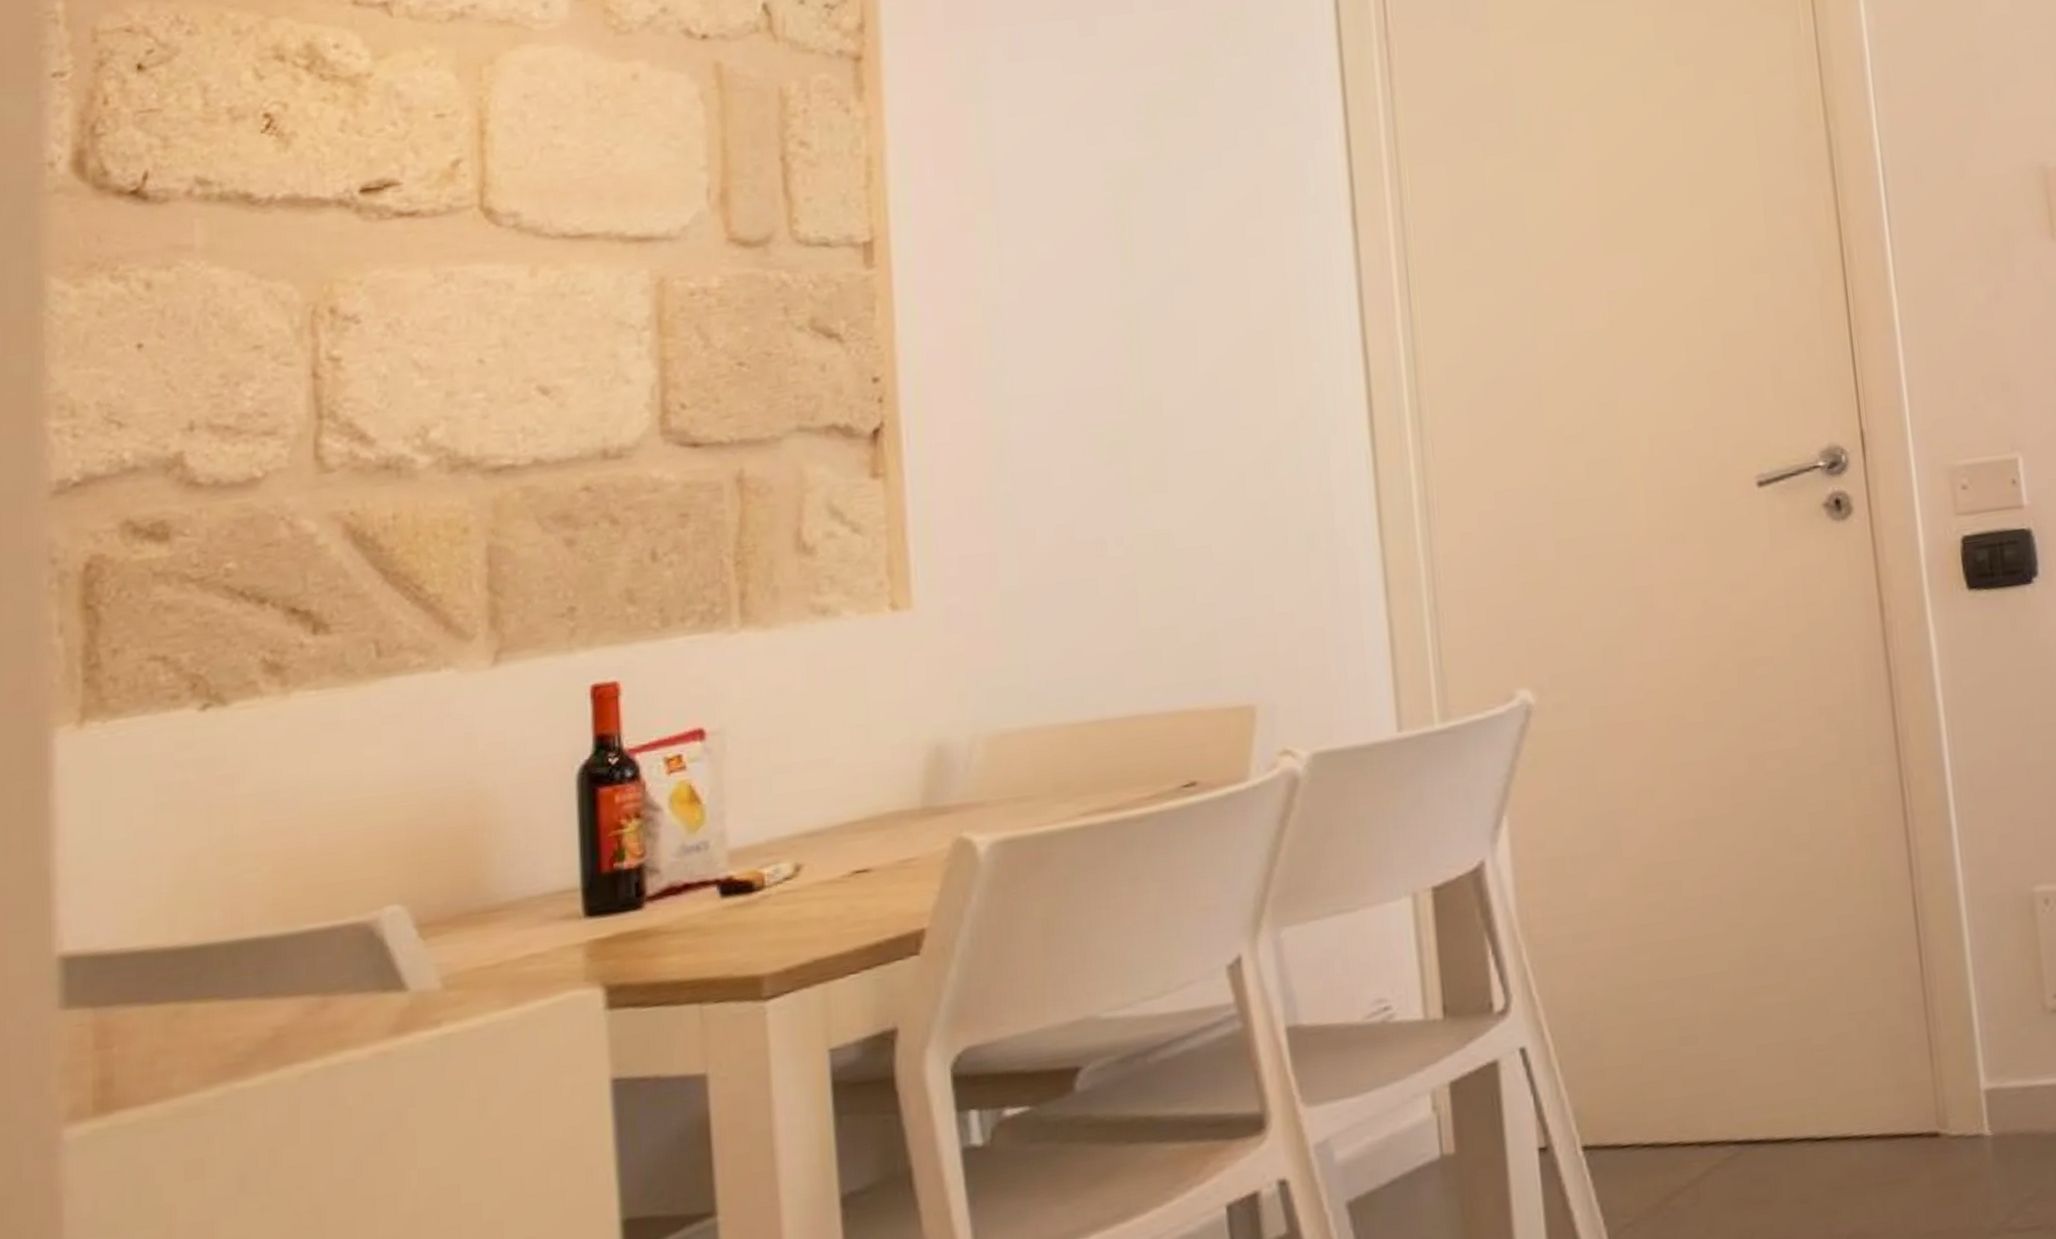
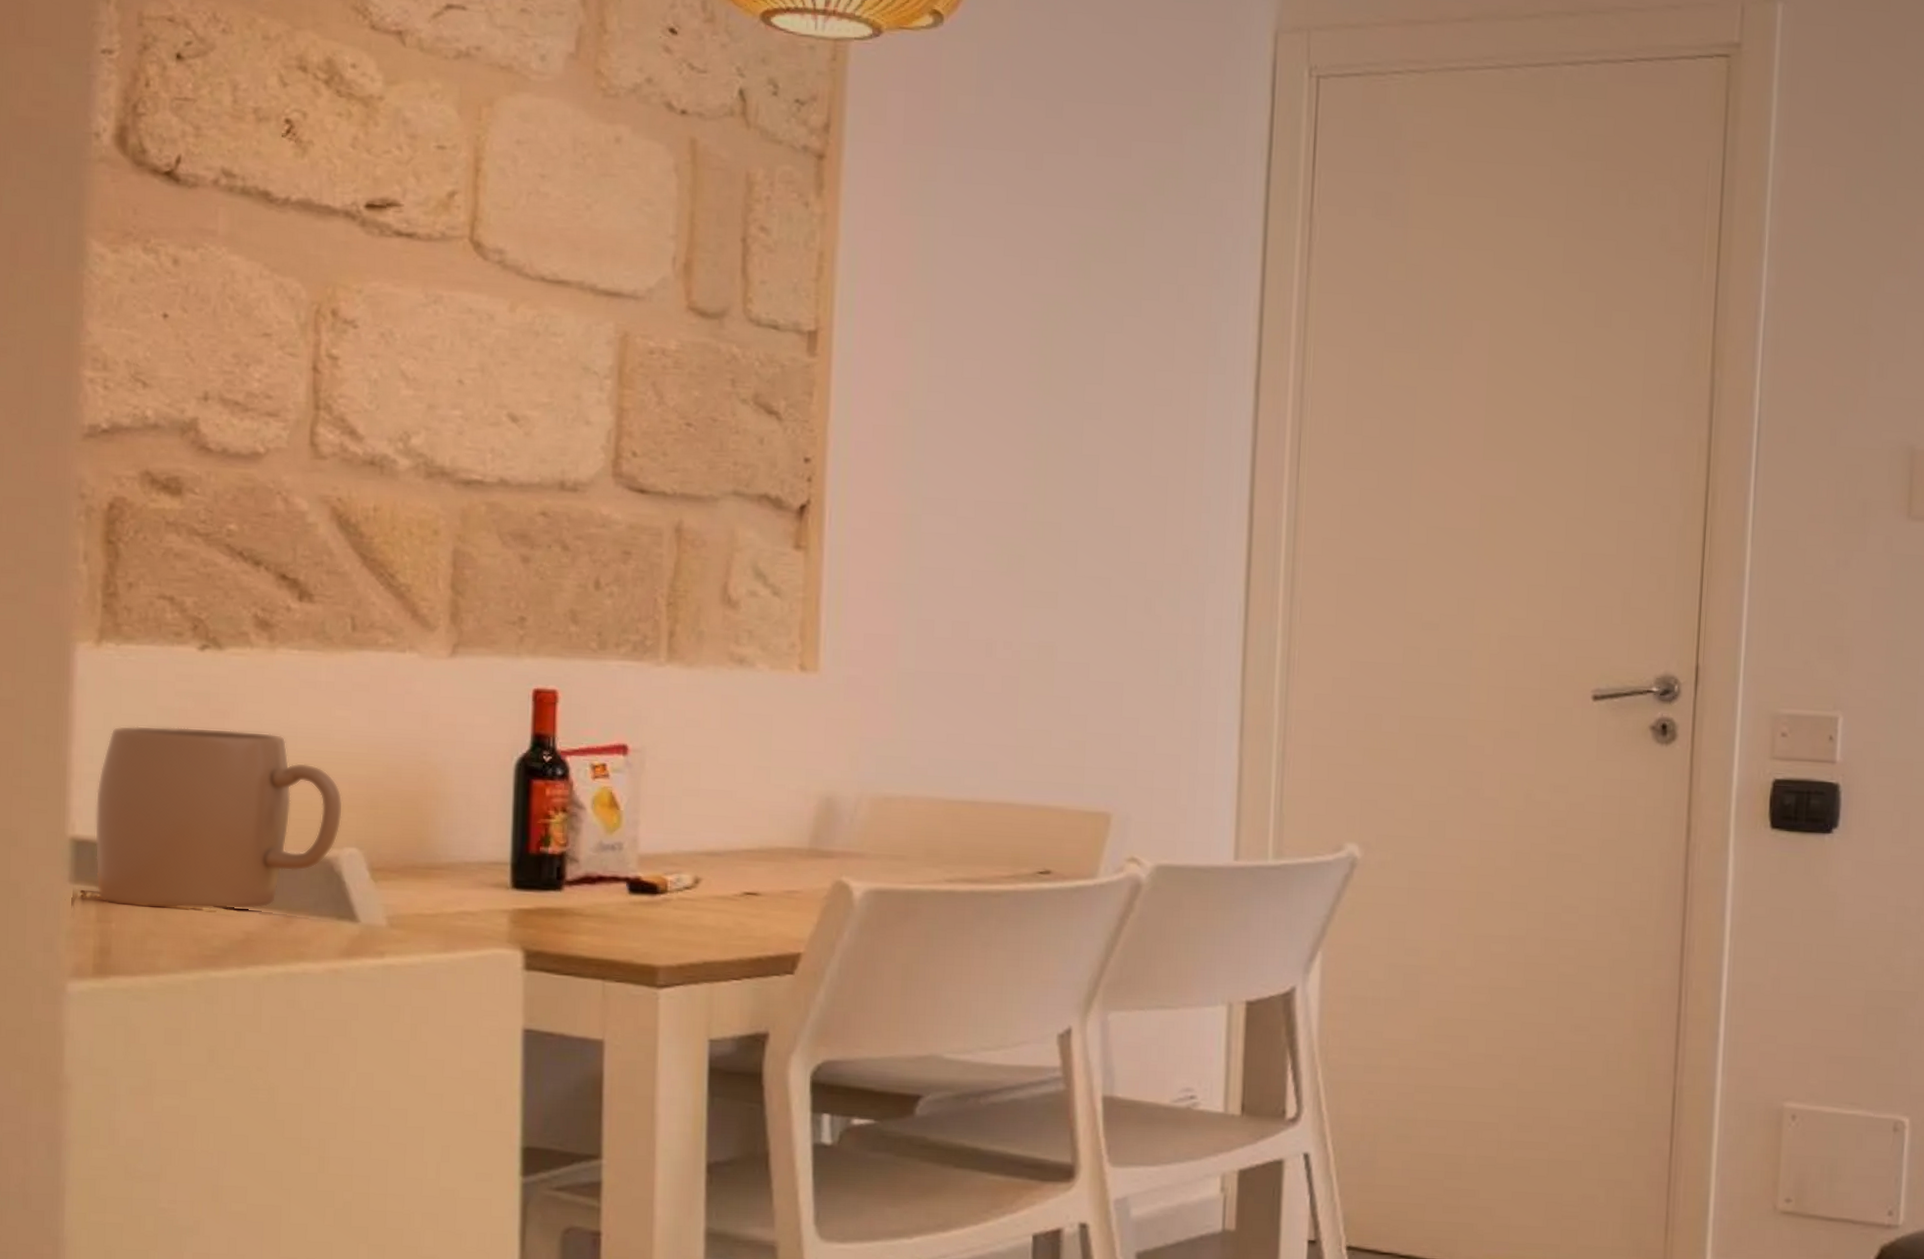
mug: none [86,790,380,1025] -> present [94,725,343,910]

